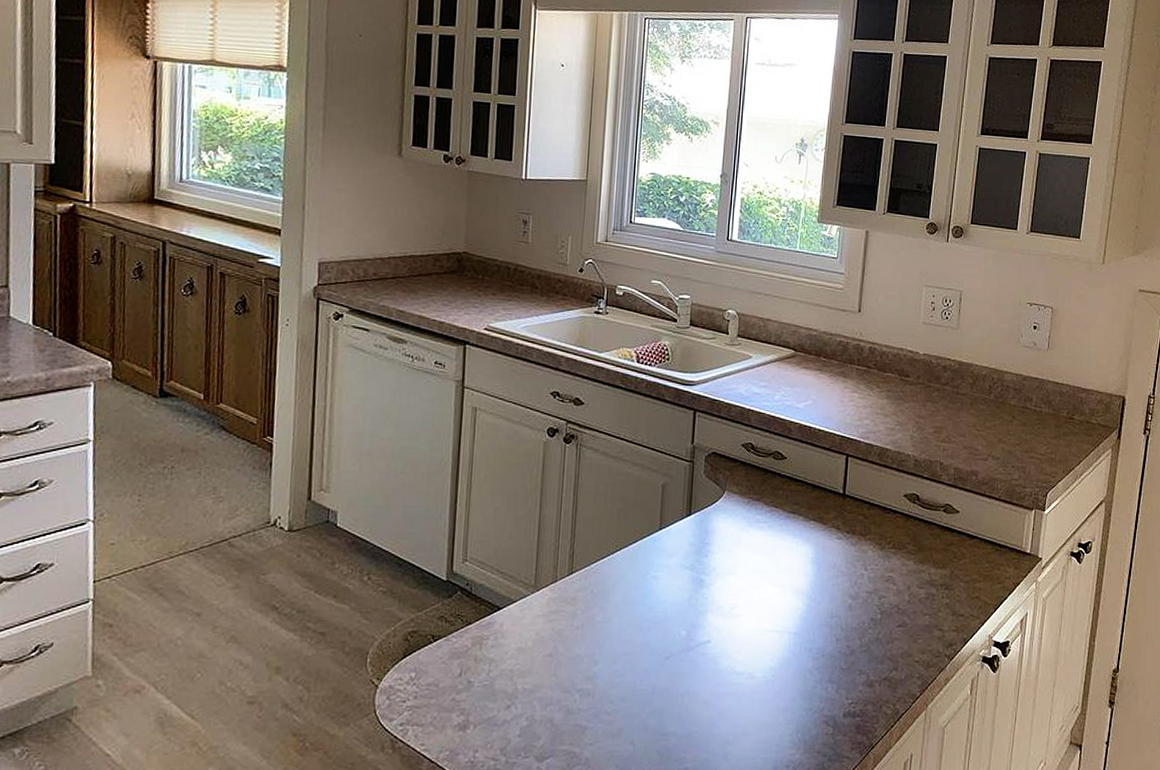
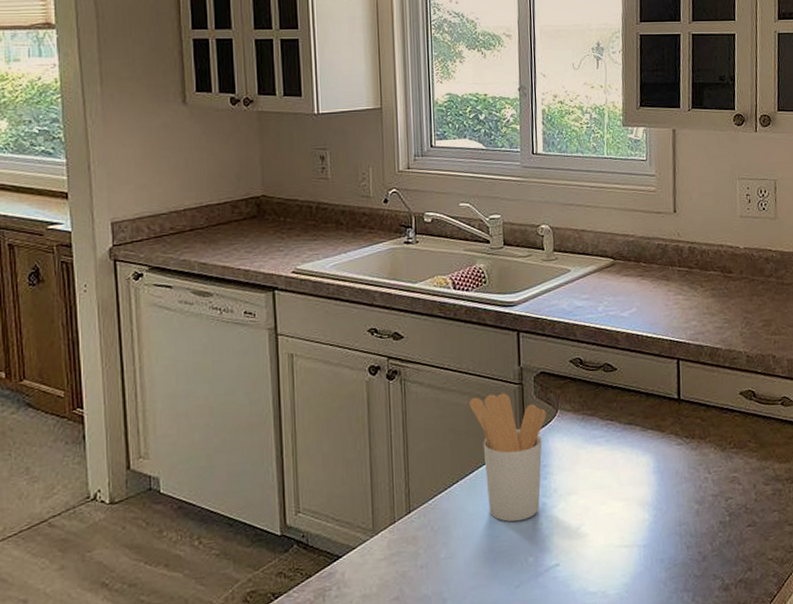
utensil holder: none [639,468,713,595] -> present [468,393,546,522]

